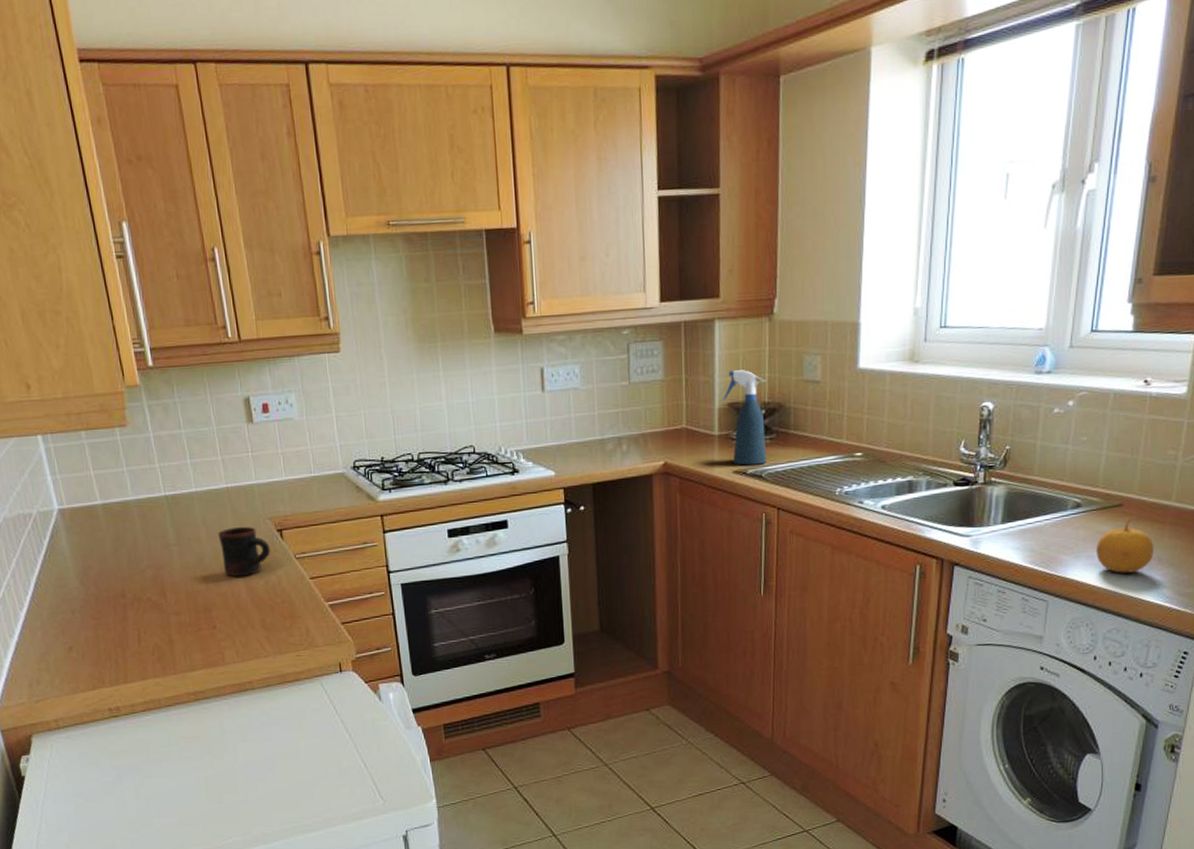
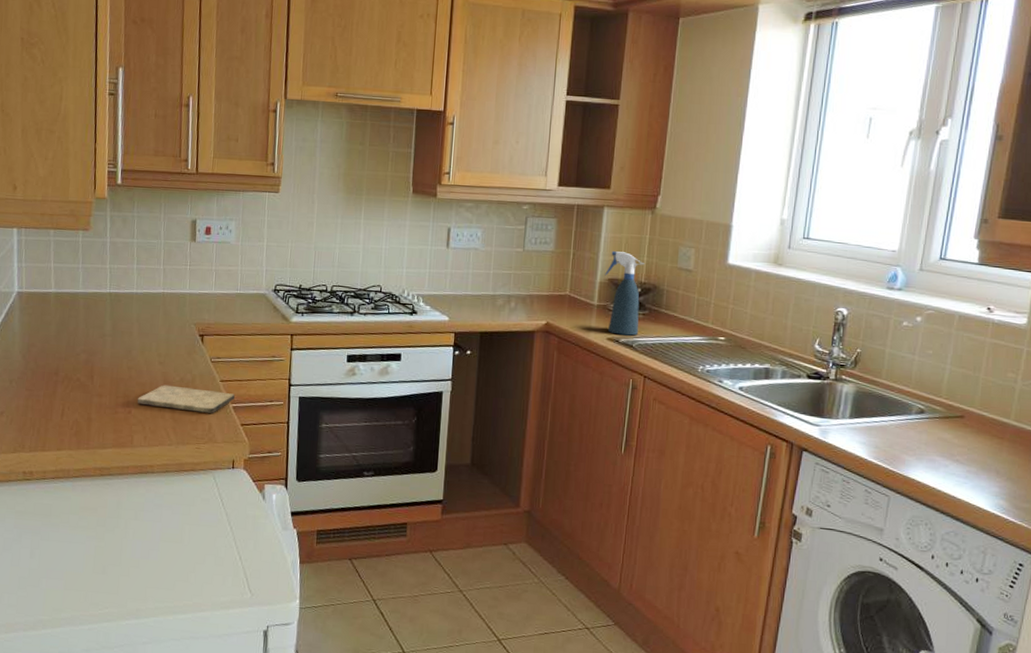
mug: present [218,526,271,577] -> none [147,327,191,372]
cutting board: none [220,590,329,618] -> present [137,384,235,413]
fruit: present [1096,518,1154,573] -> none [937,430,993,481]

